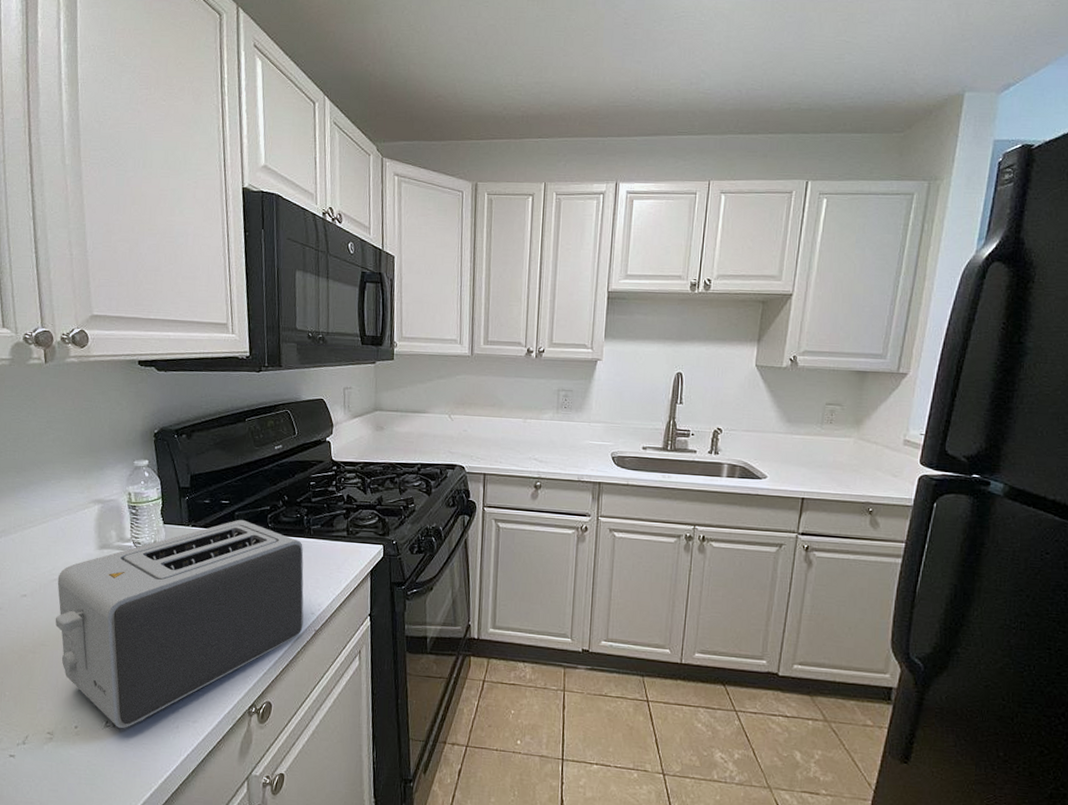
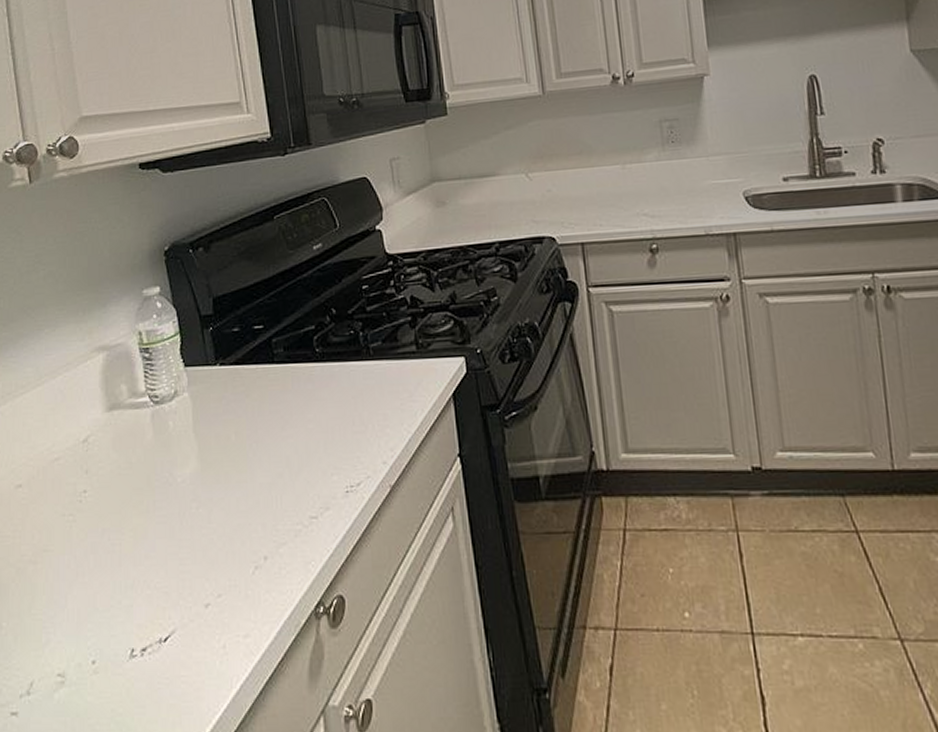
toaster: present [55,519,304,729] -> none [58,347,374,658]

